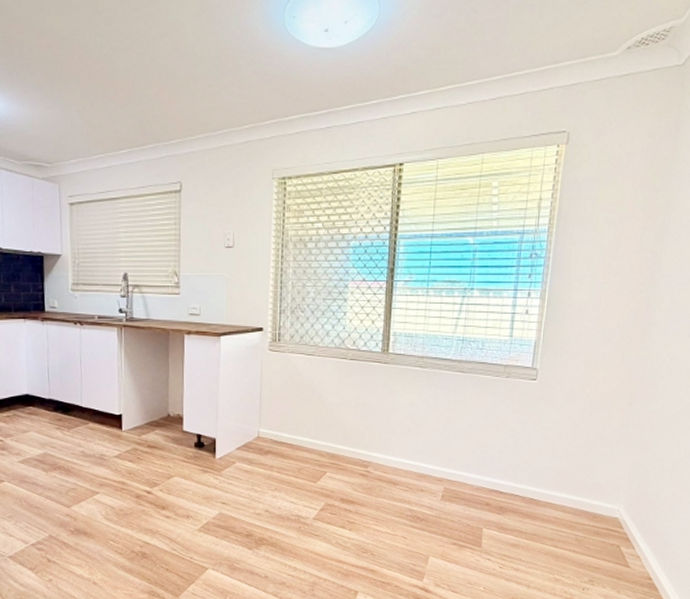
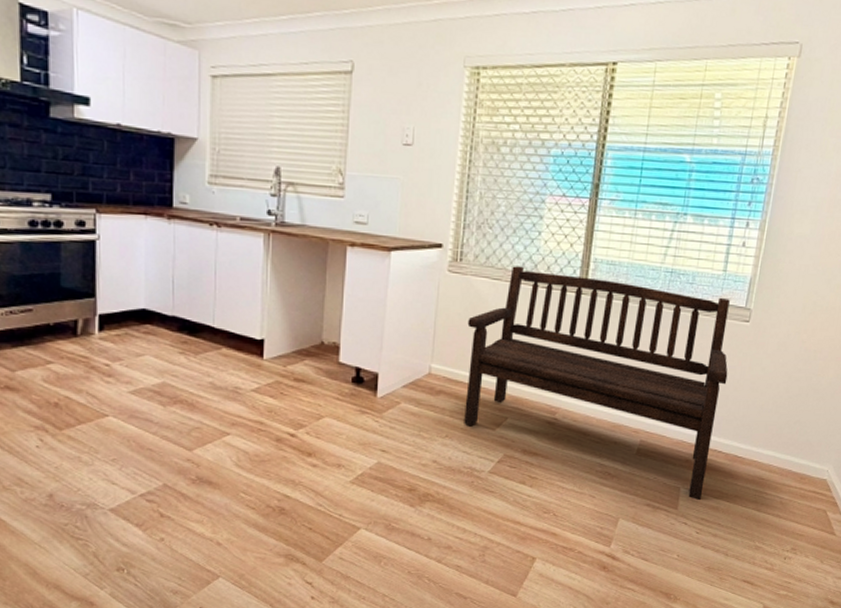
bench: none [288,343,520,539] -> present [464,266,730,501]

